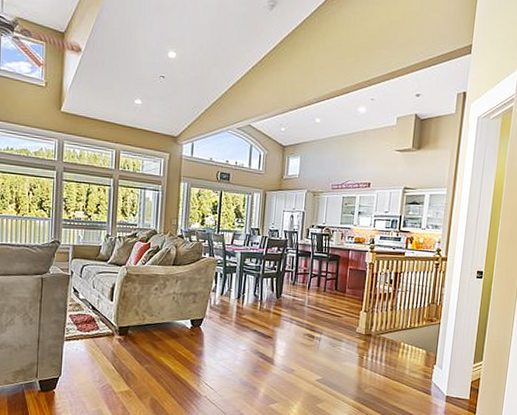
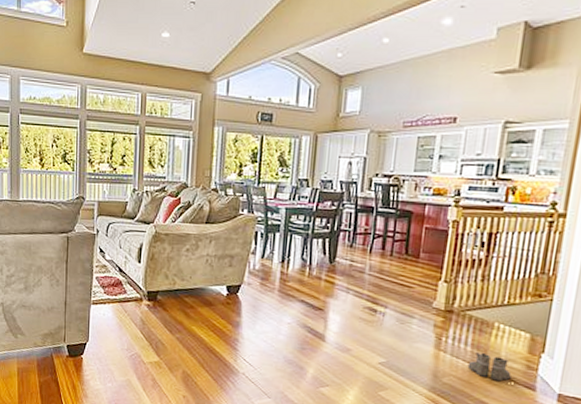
boots: none [382,366,414,389] -> present [467,351,512,382]

